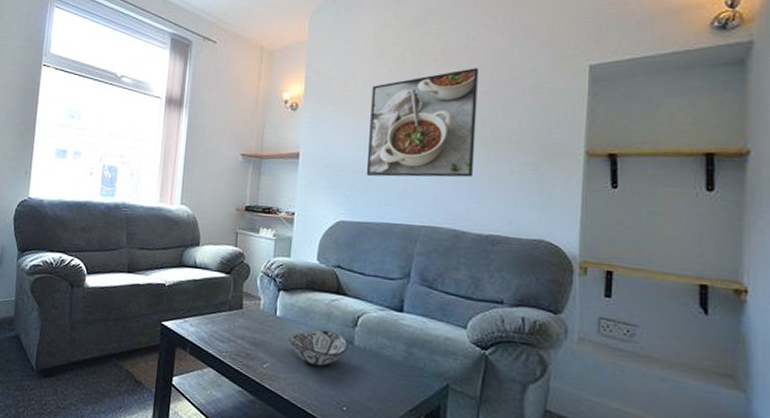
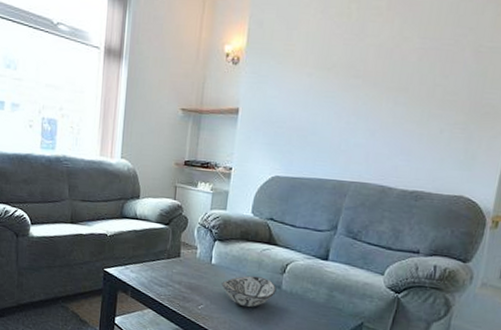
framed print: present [366,68,478,178] -> none [303,23,422,136]

